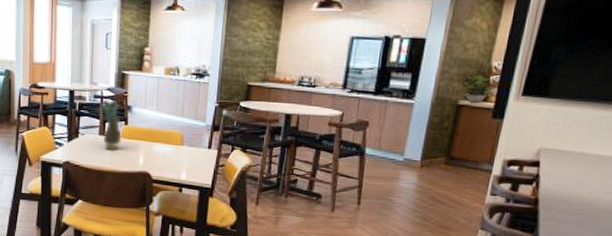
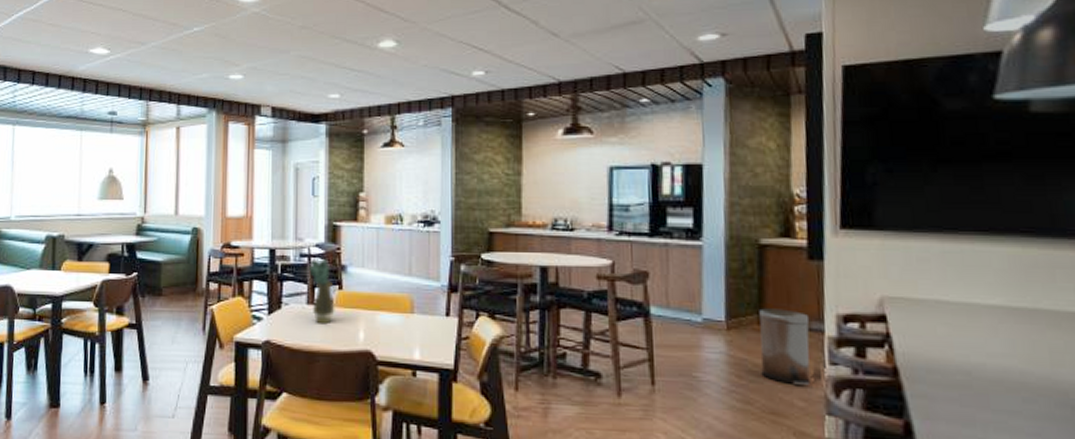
pedal bin: none [439,153,483,210] -> present [759,308,811,387]
potted plant: present [462,74,493,103] -> none [761,205,801,241]

